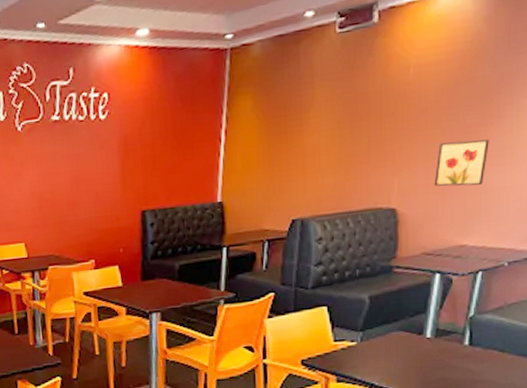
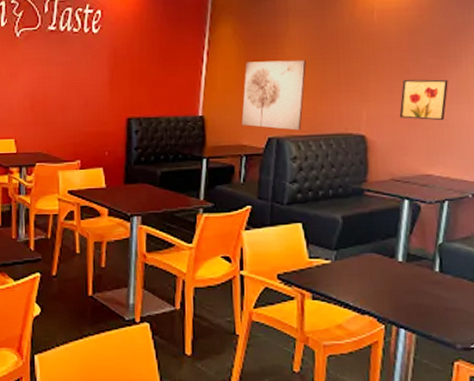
wall art: none [263,130,333,210] -> present [241,59,306,131]

